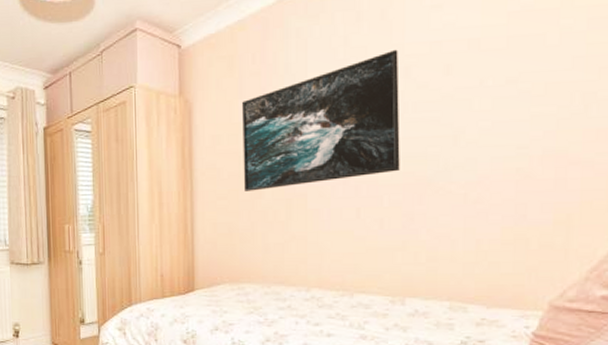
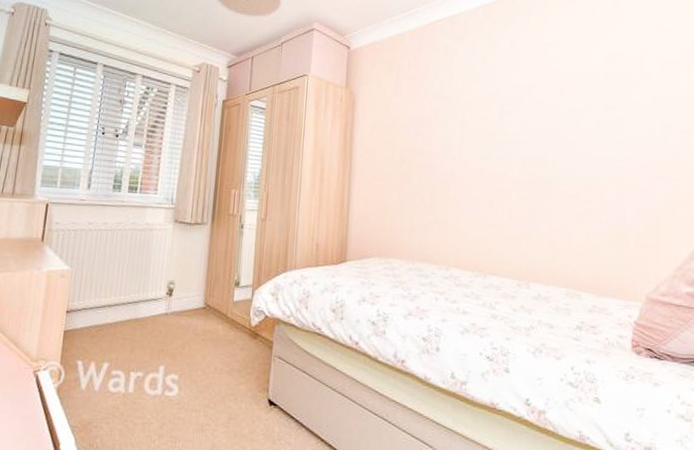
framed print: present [241,49,400,191] -> none [395,72,525,176]

